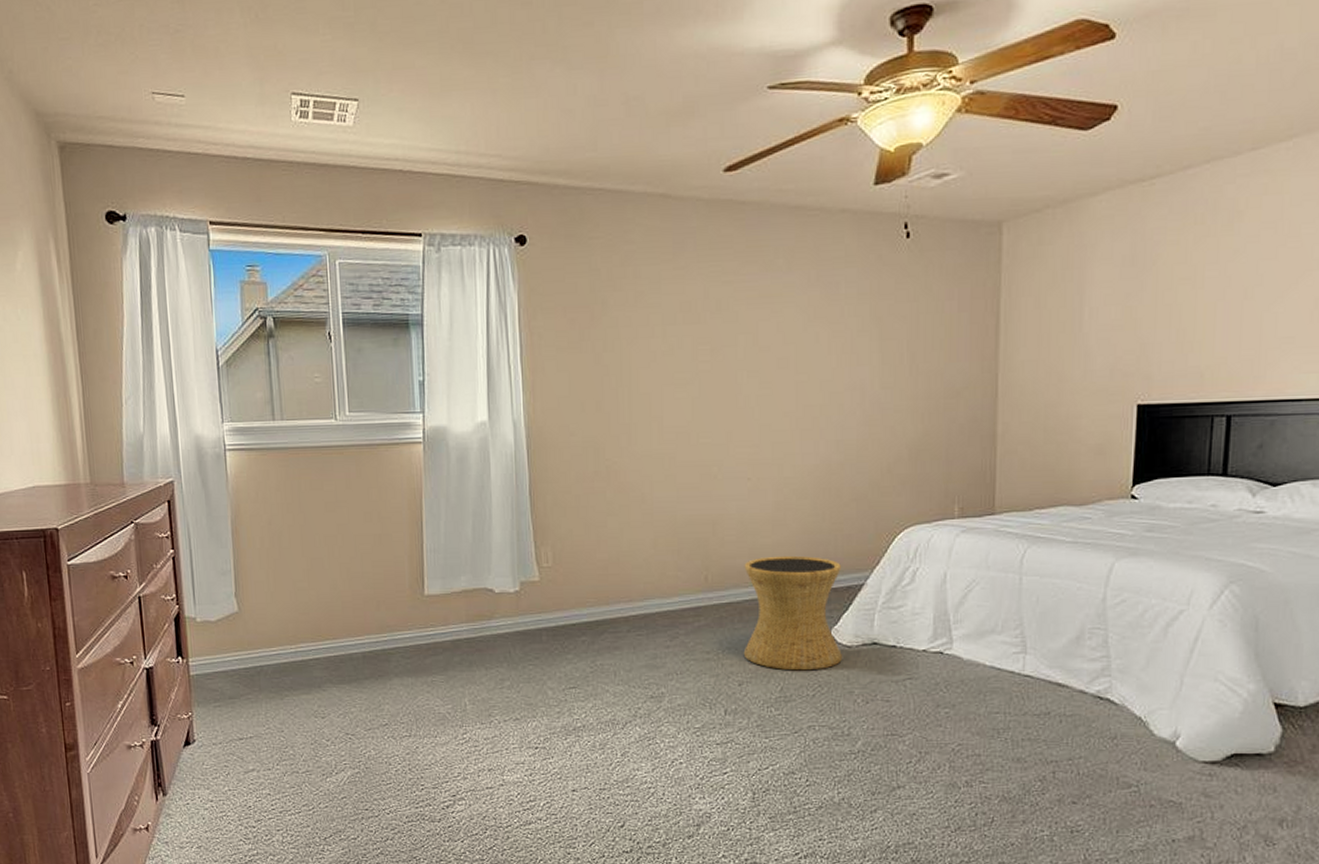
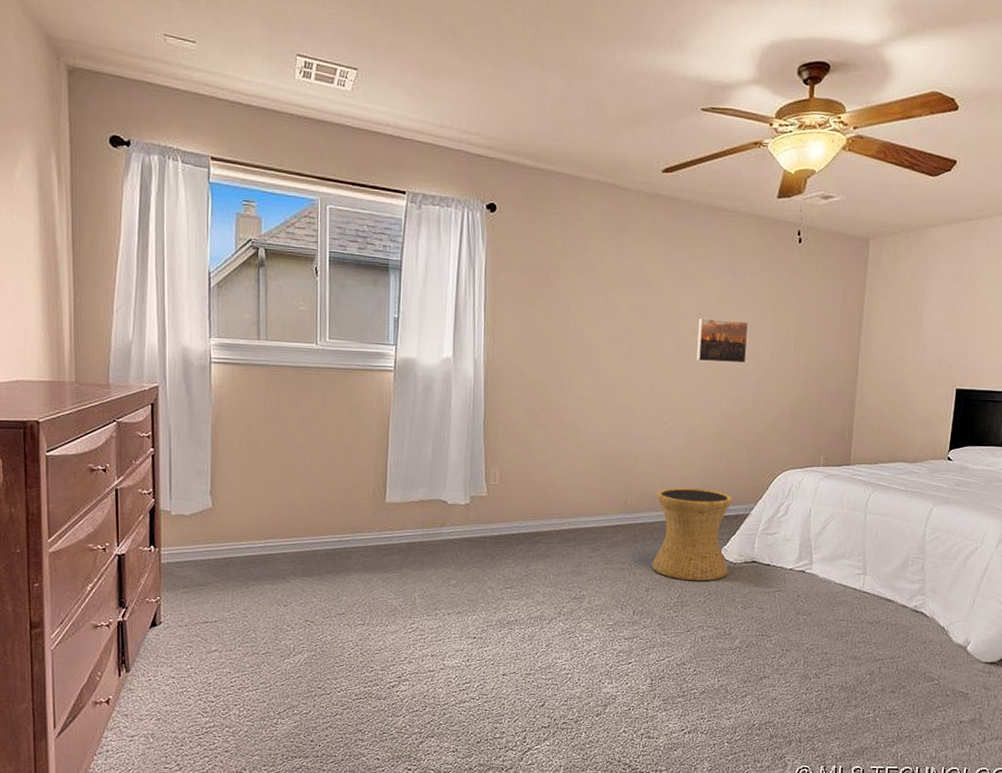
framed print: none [783,344,847,399] -> present [696,317,749,364]

